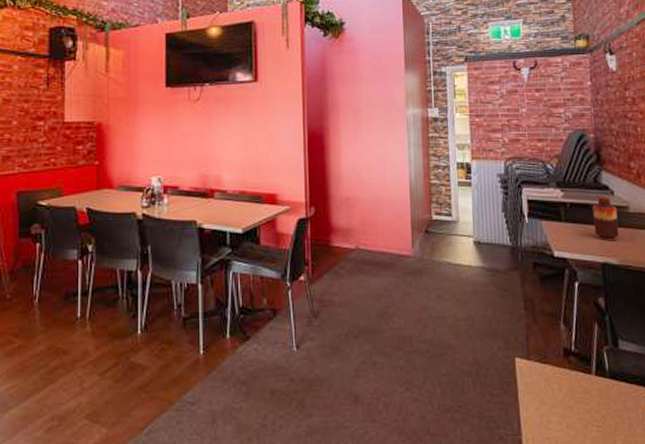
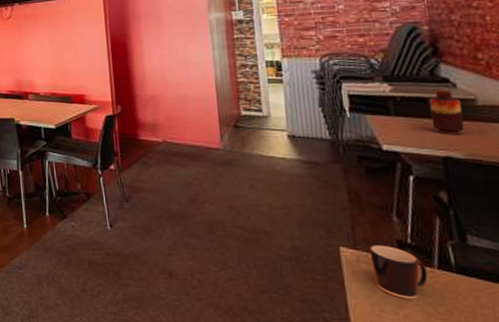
mug: none [540,353,587,408] -> present [369,244,428,299]

